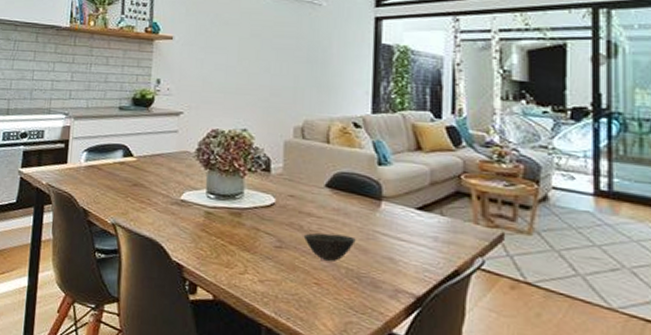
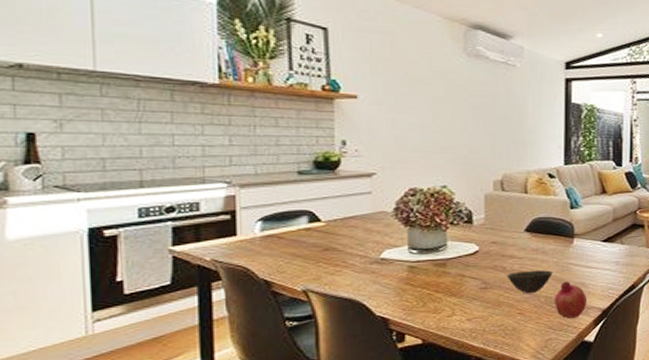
fruit: none [357,252,397,302] -> present [555,281,588,319]

